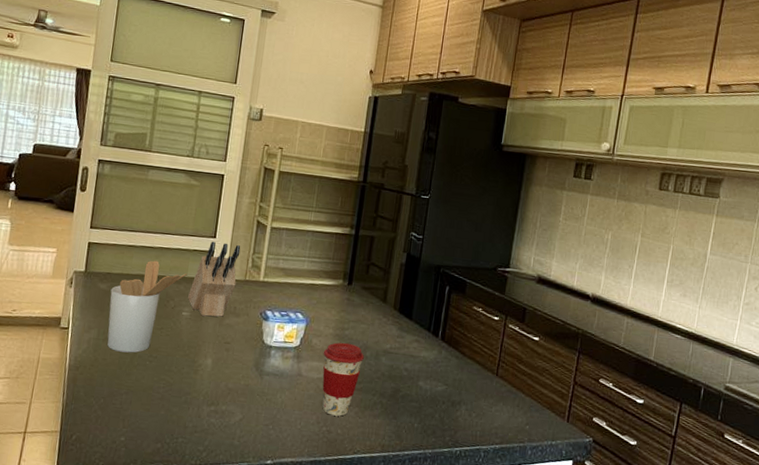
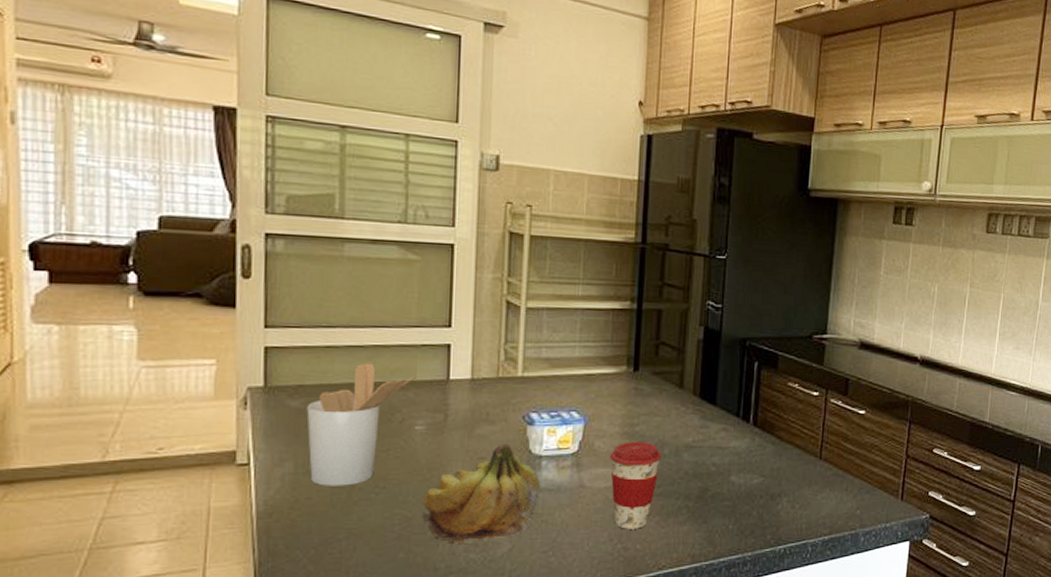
fruit: none [179,333,269,411] -> present [420,443,541,545]
knife block: present [188,241,241,317] -> none [421,331,488,428]

